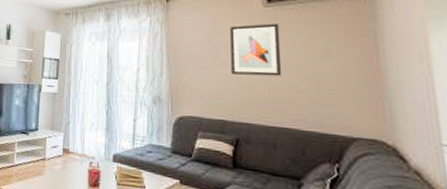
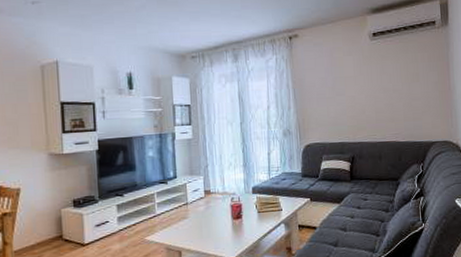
wall art: present [230,24,282,76] -> none [344,55,385,102]

